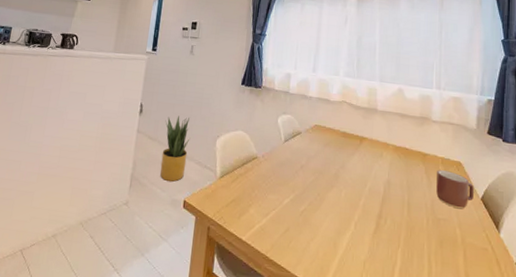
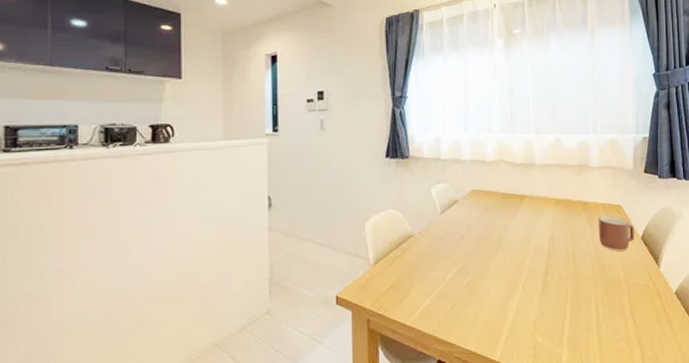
planter: present [160,115,190,182] -> none [301,203,334,279]

